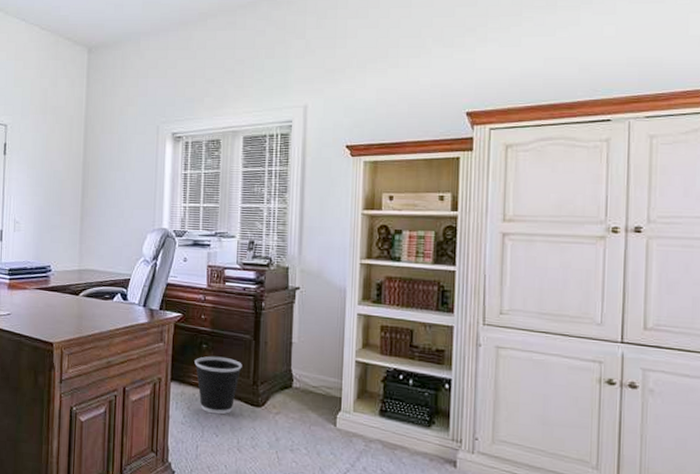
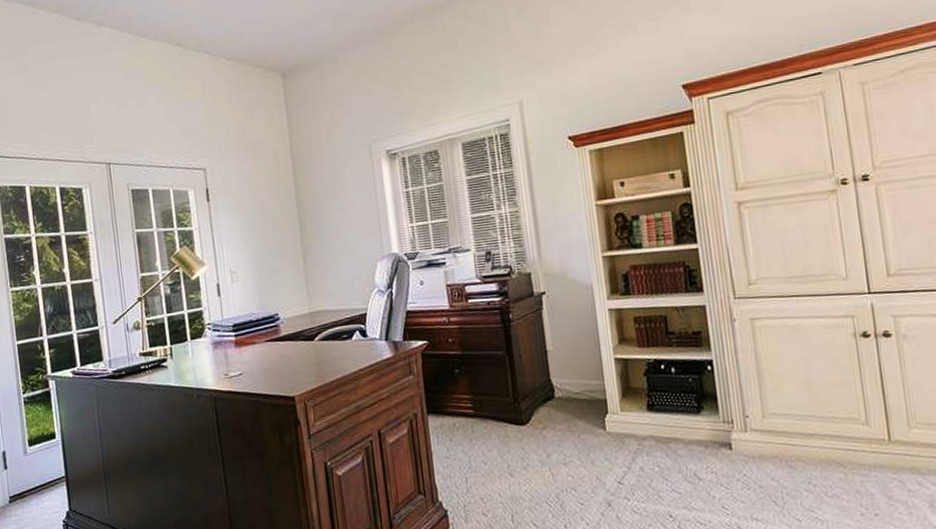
wastebasket: present [194,356,242,415] -> none [449,379,500,442]

